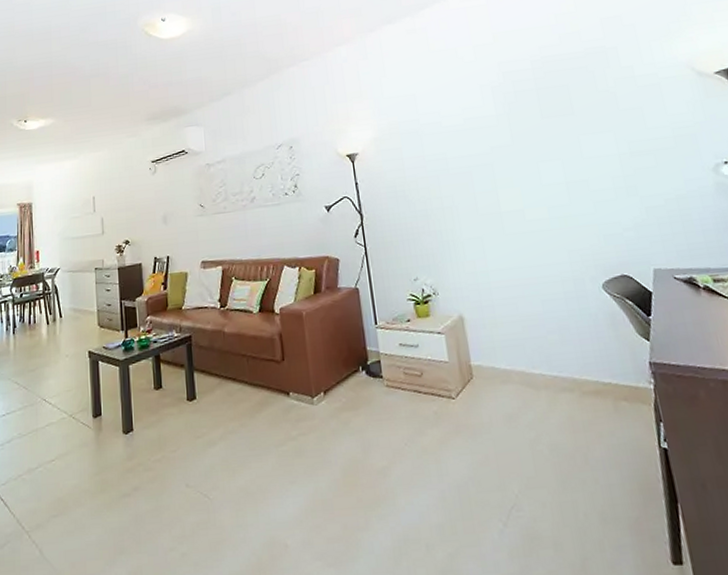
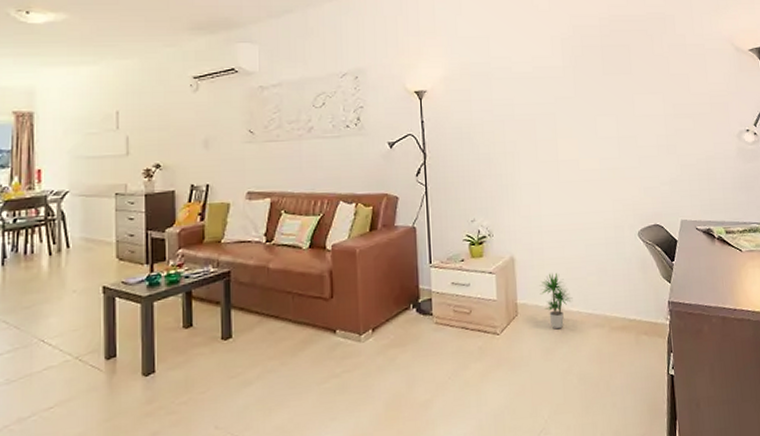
potted plant: none [494,331,533,394] -> present [539,272,573,330]

